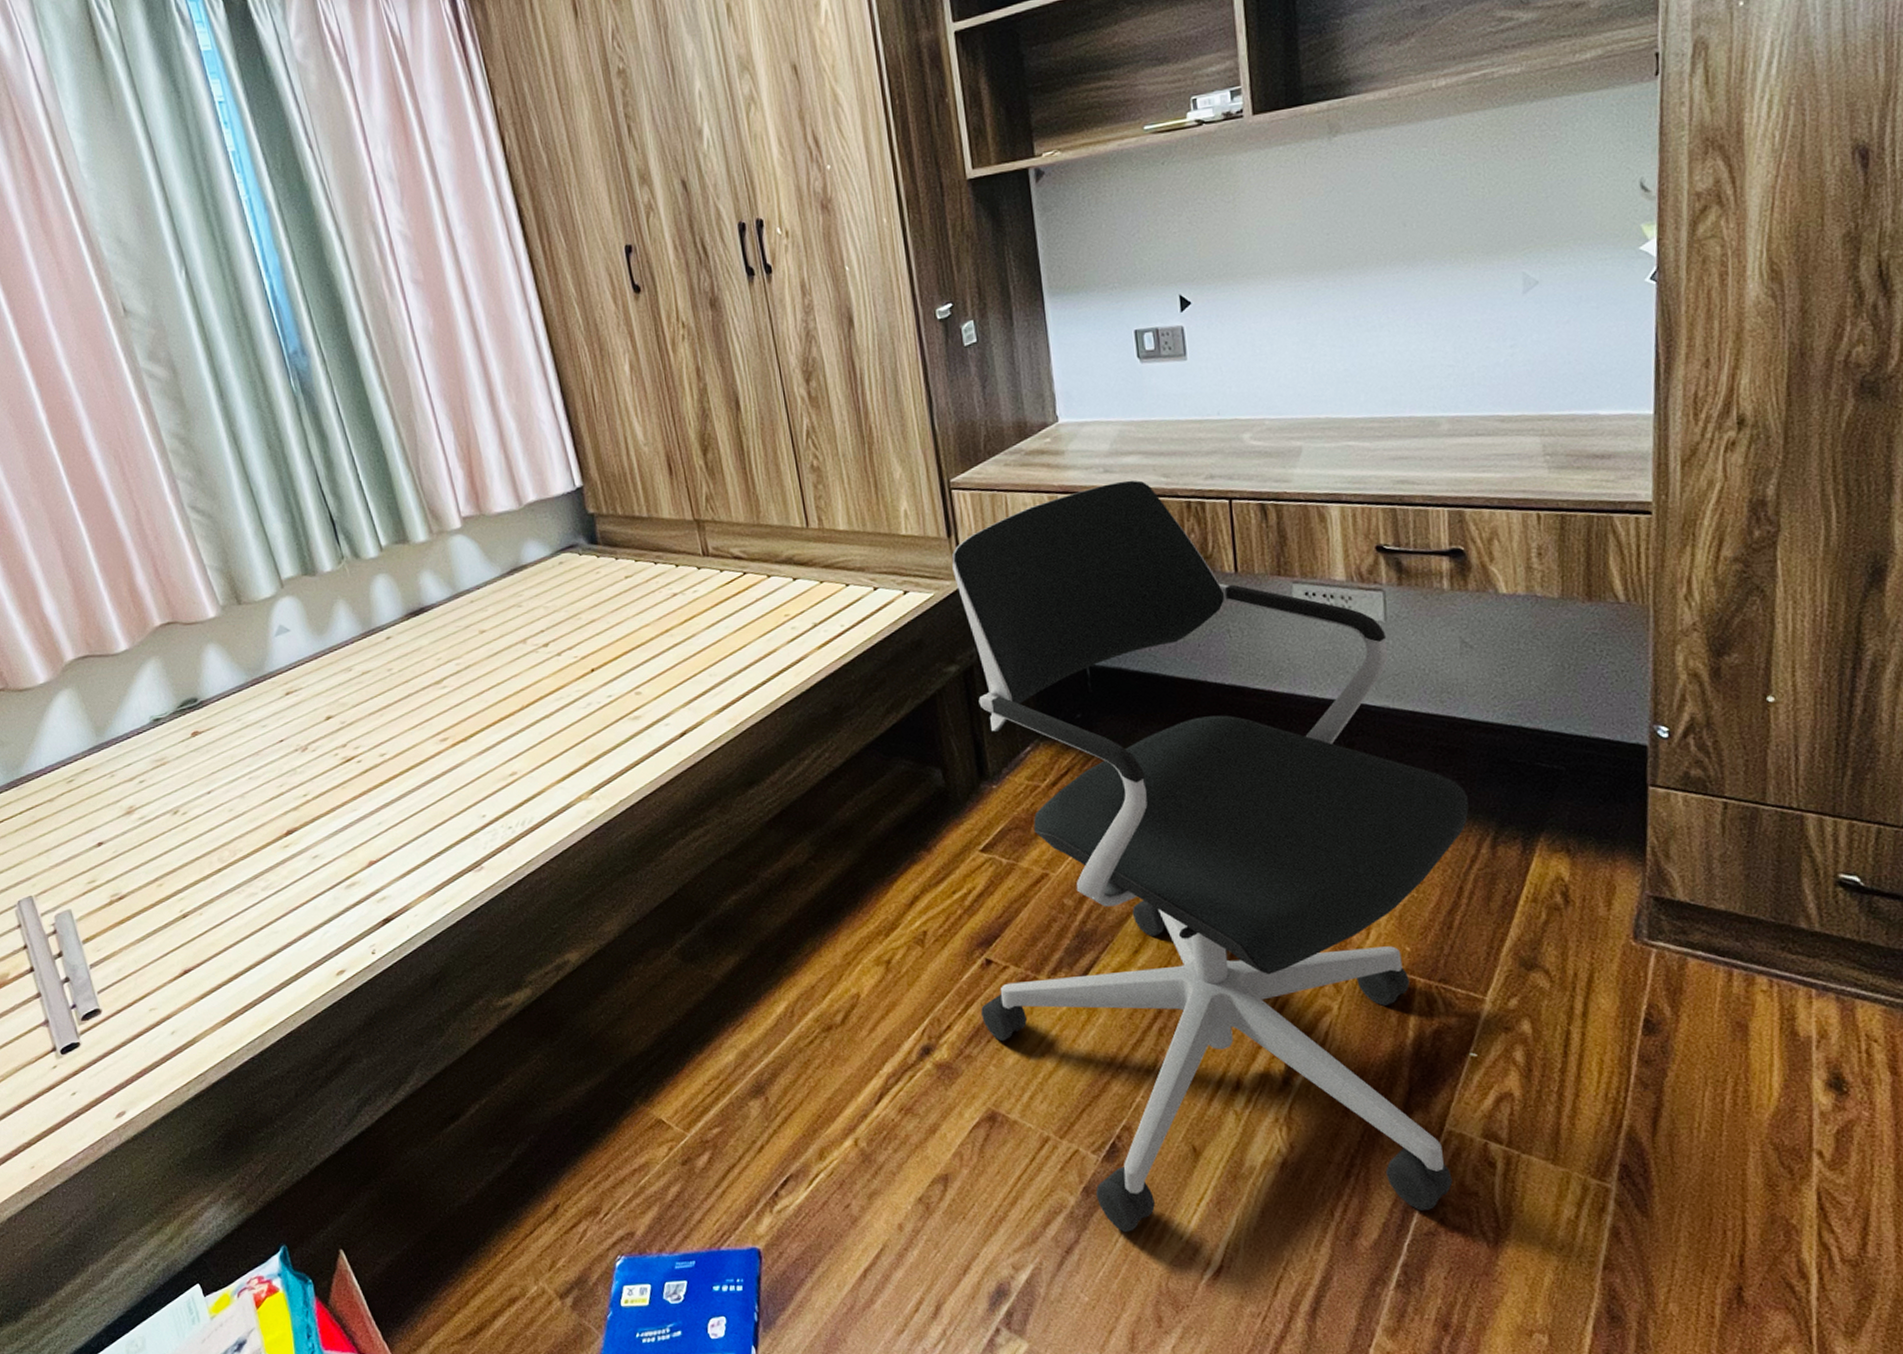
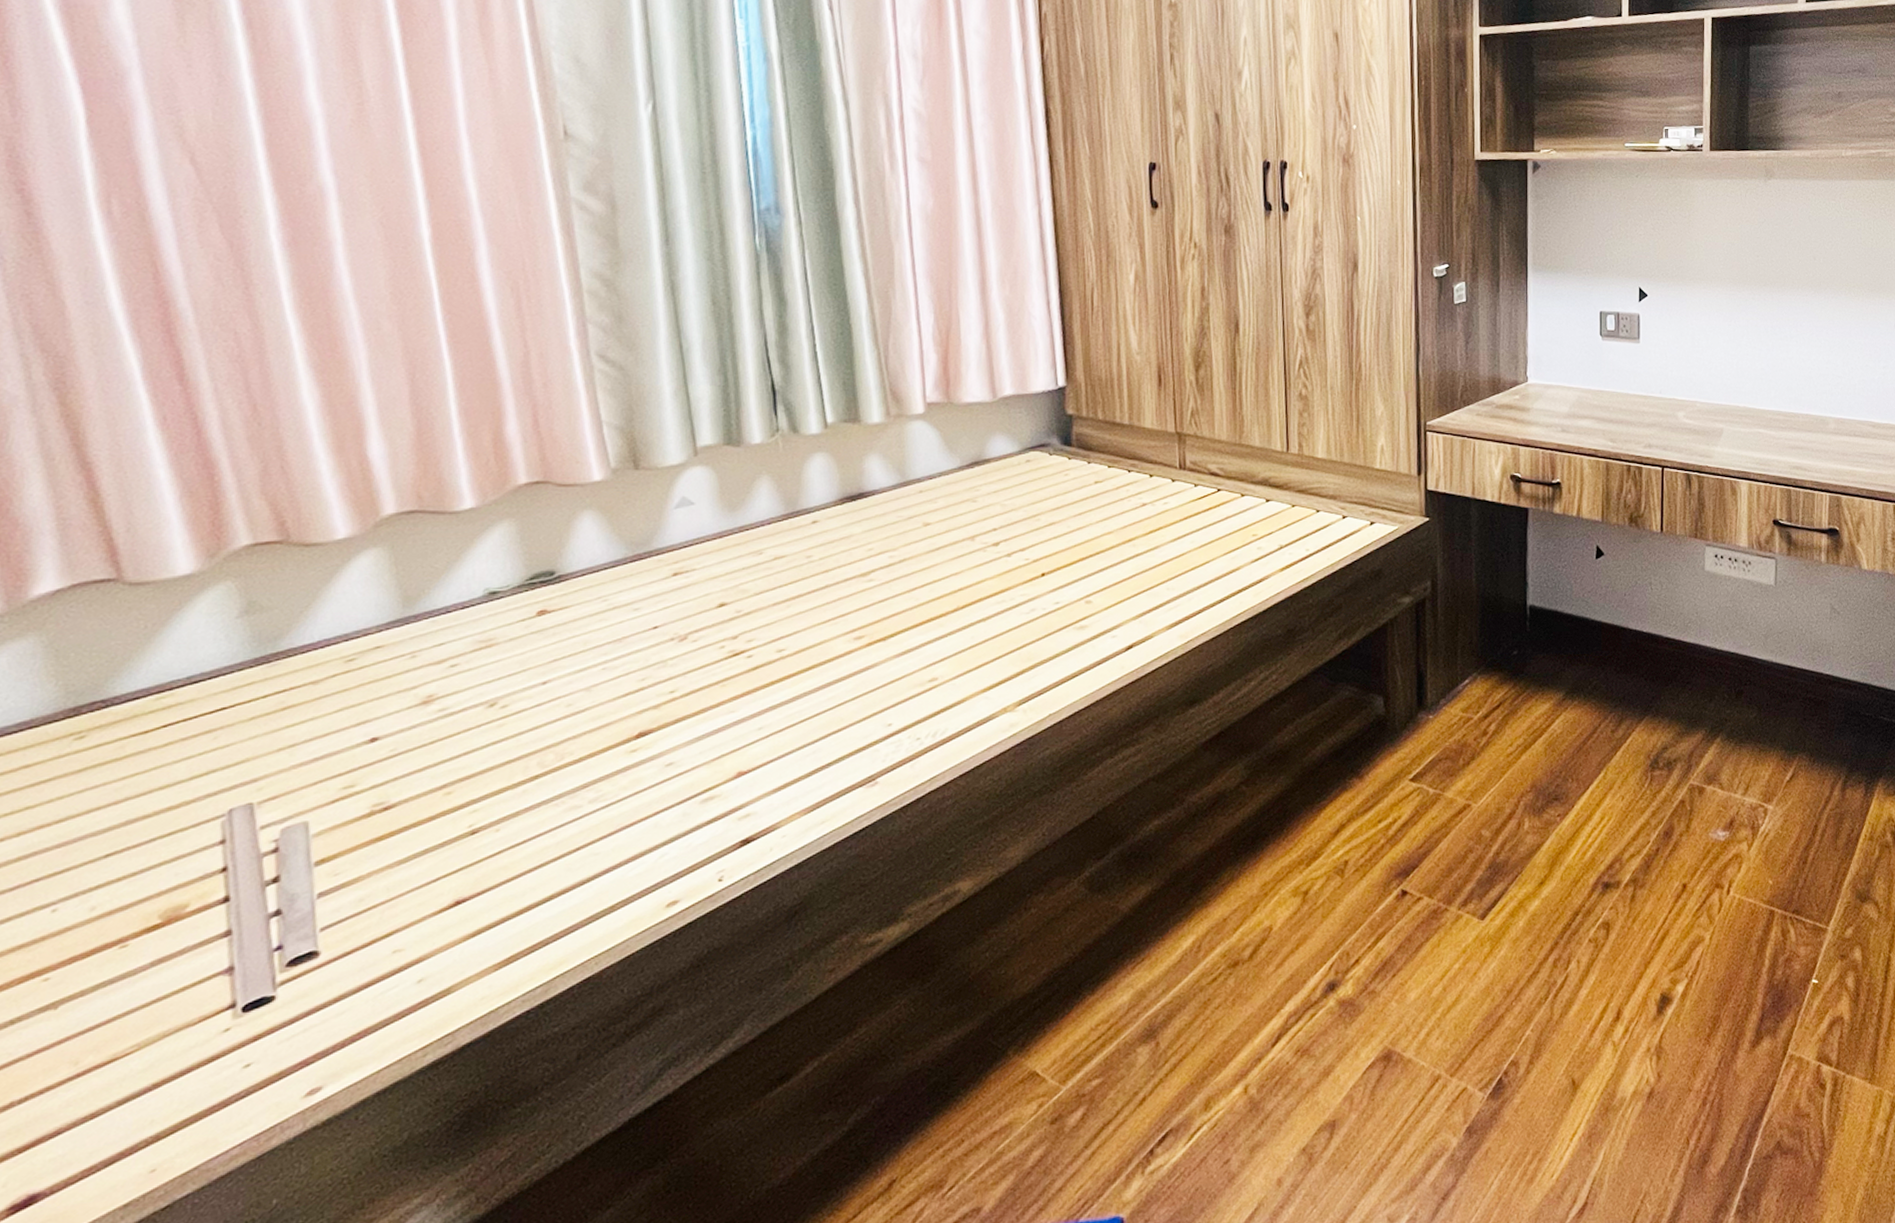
office chair: present [951,480,1469,1232] -> none [1391,441,1827,1173]

